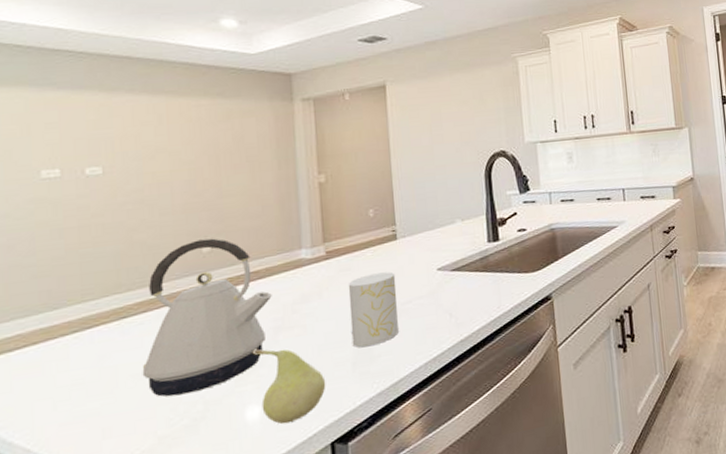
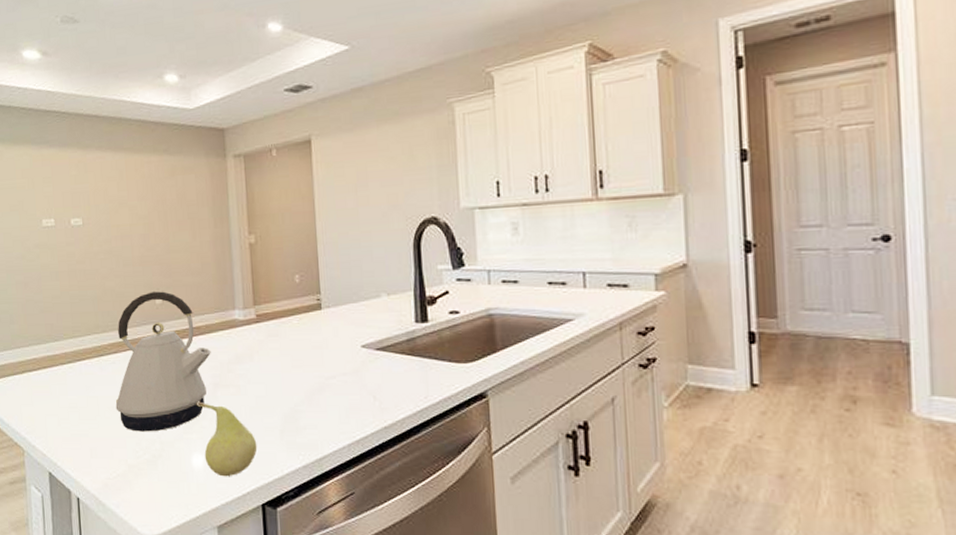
cup: present [348,271,399,348] -> none [276,342,323,417]

